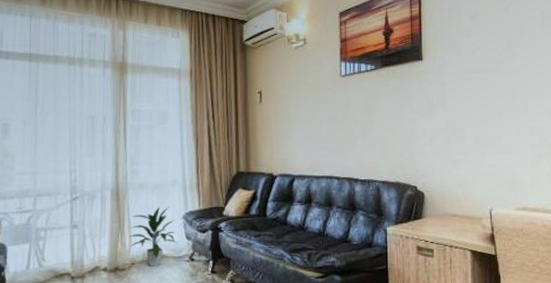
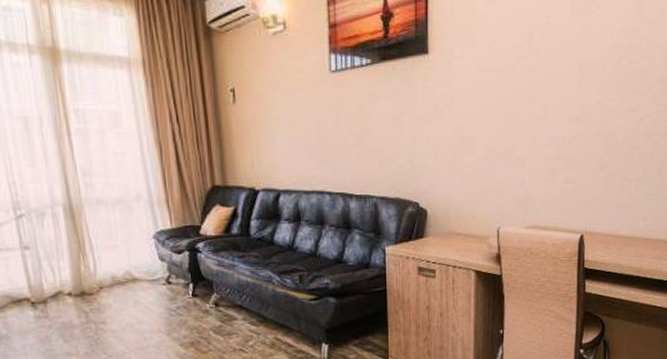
indoor plant: present [129,206,177,268] -> none [92,224,149,292]

